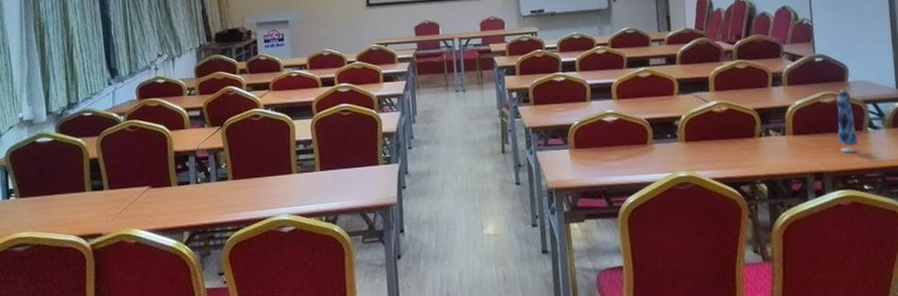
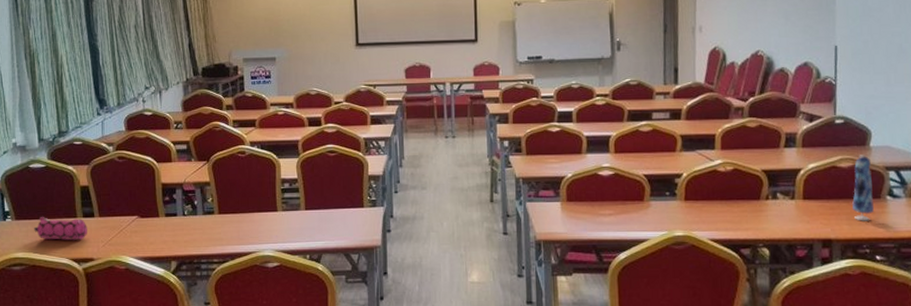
pencil case: none [39,192,96,217] -> present [34,217,87,240]

